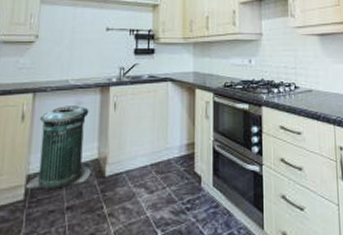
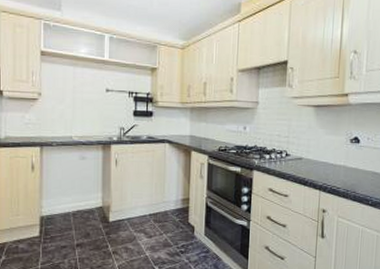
trash bin: present [26,106,91,189] -> none [40,160,97,229]

